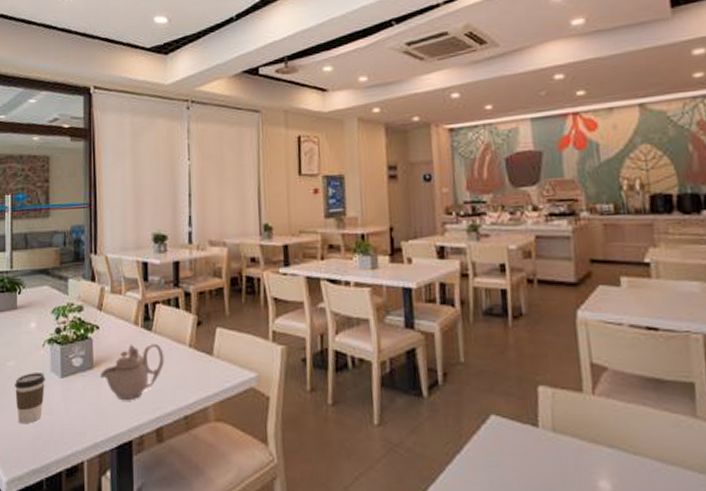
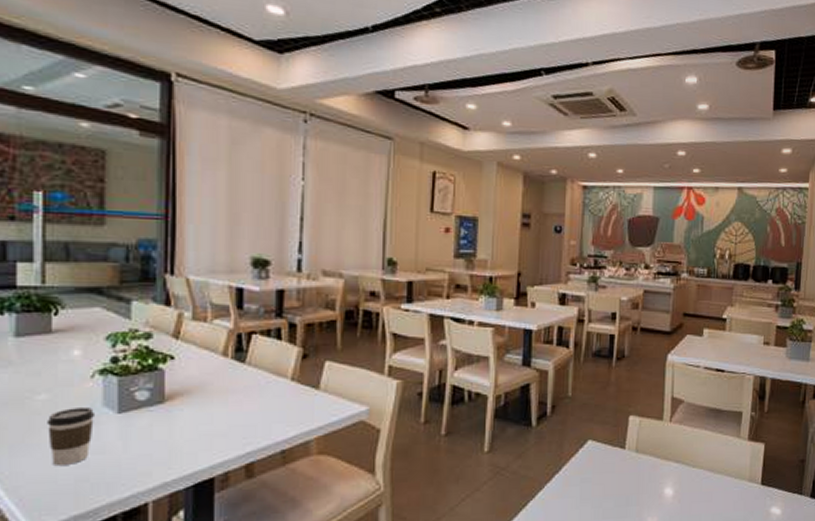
teapot: present [100,343,165,401] -> none [174,375,260,437]

